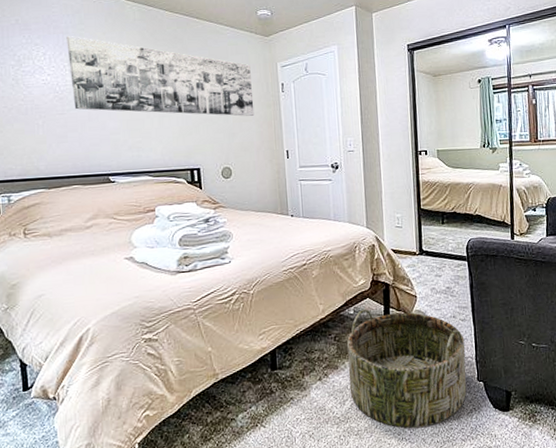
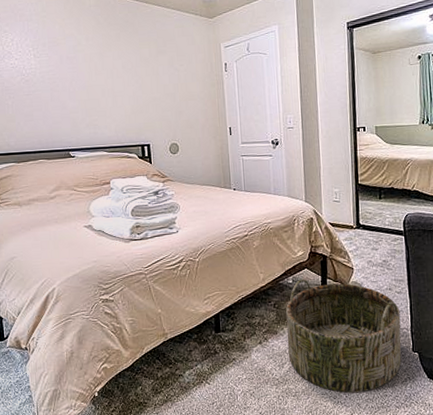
wall art: present [66,36,255,116] -> none [31,23,200,95]

